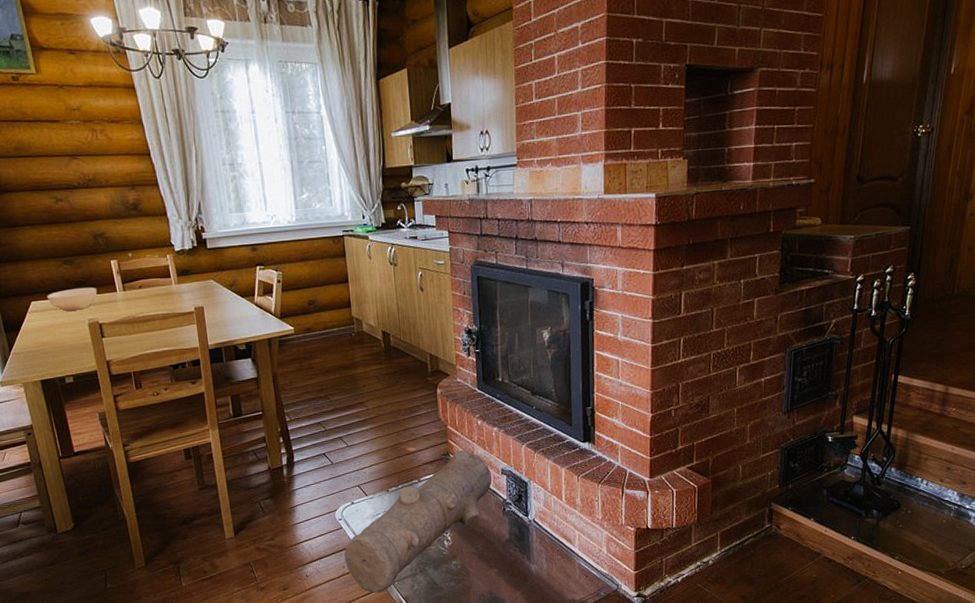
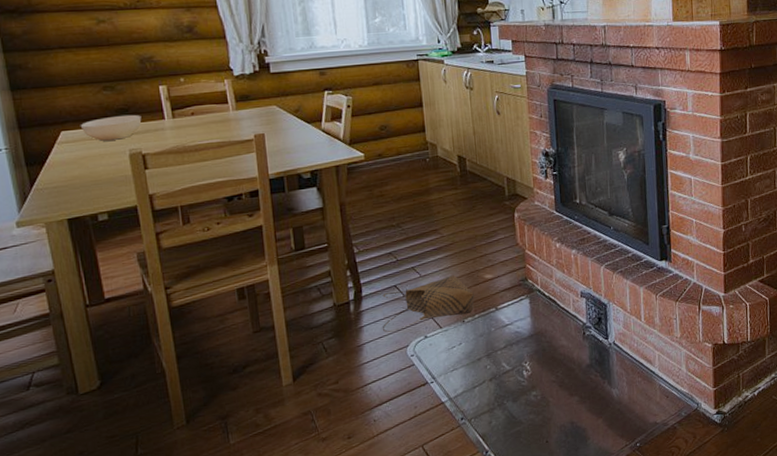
woven basket: none [312,446,398,497] -> present [382,275,474,333]
decorative log: present [344,450,492,593] -> none [416,274,571,434]

